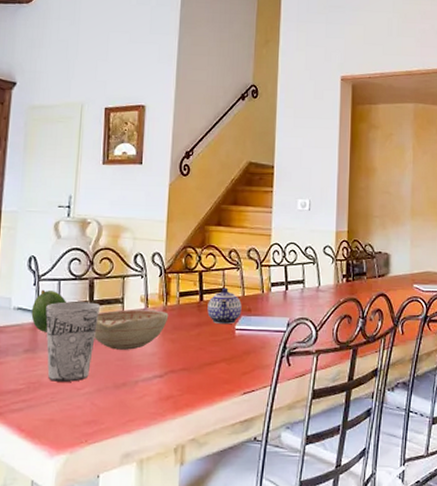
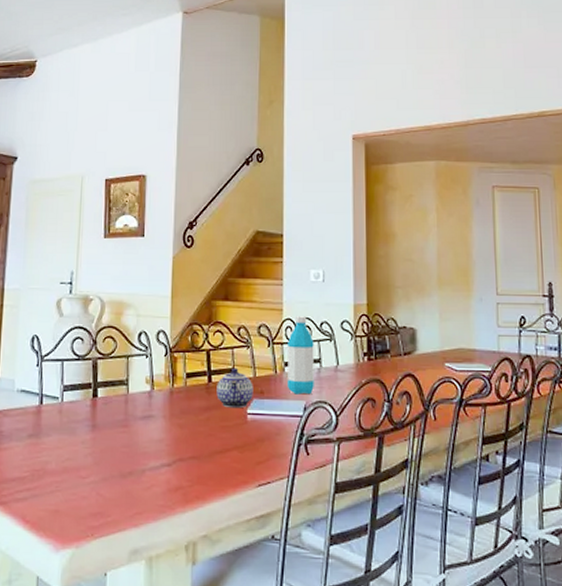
fruit: present [31,289,67,332] -> none [34,370,71,416]
cup: present [45,302,101,382] -> none [49,383,105,470]
decorative bowl: present [94,309,169,350] -> none [98,392,176,436]
water bottle: none [273,241,299,312] -> present [288,316,314,395]

